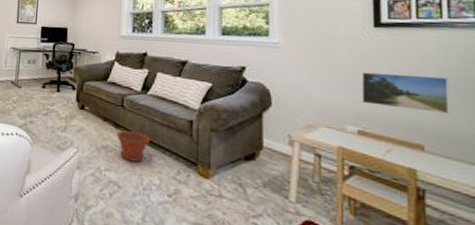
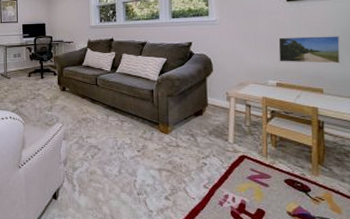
plant pot: present [116,130,151,162] -> none [93,104,121,128]

